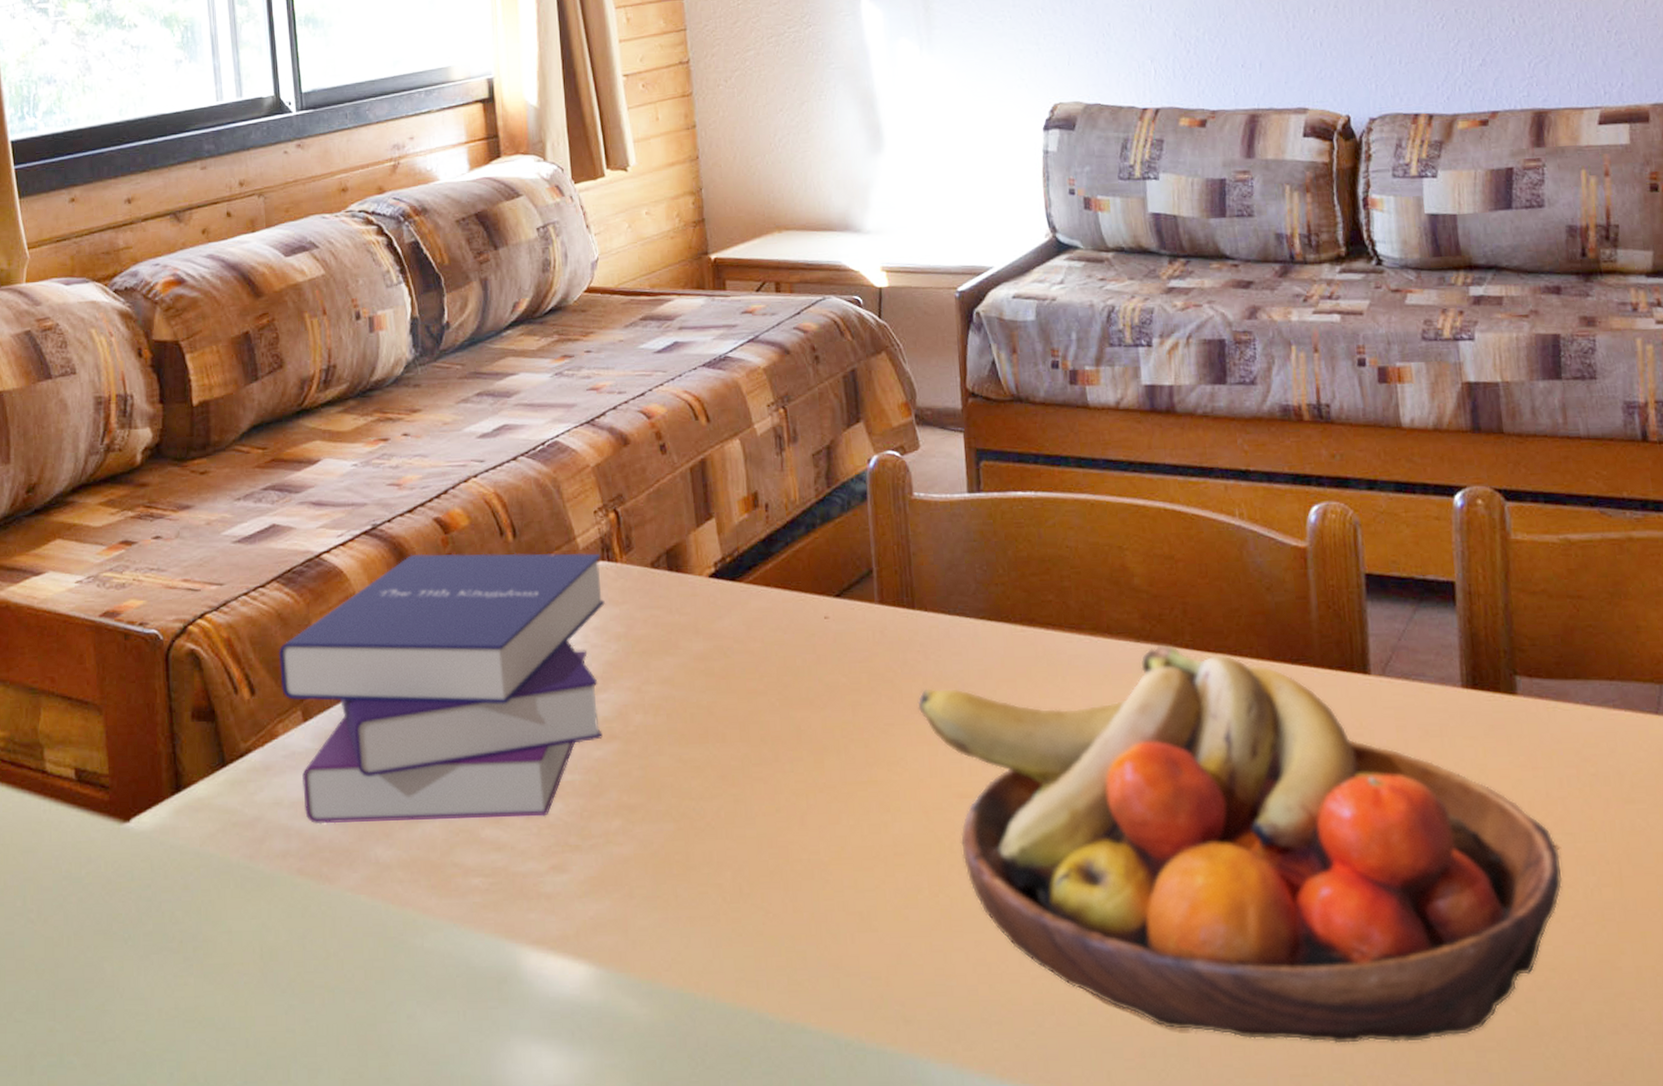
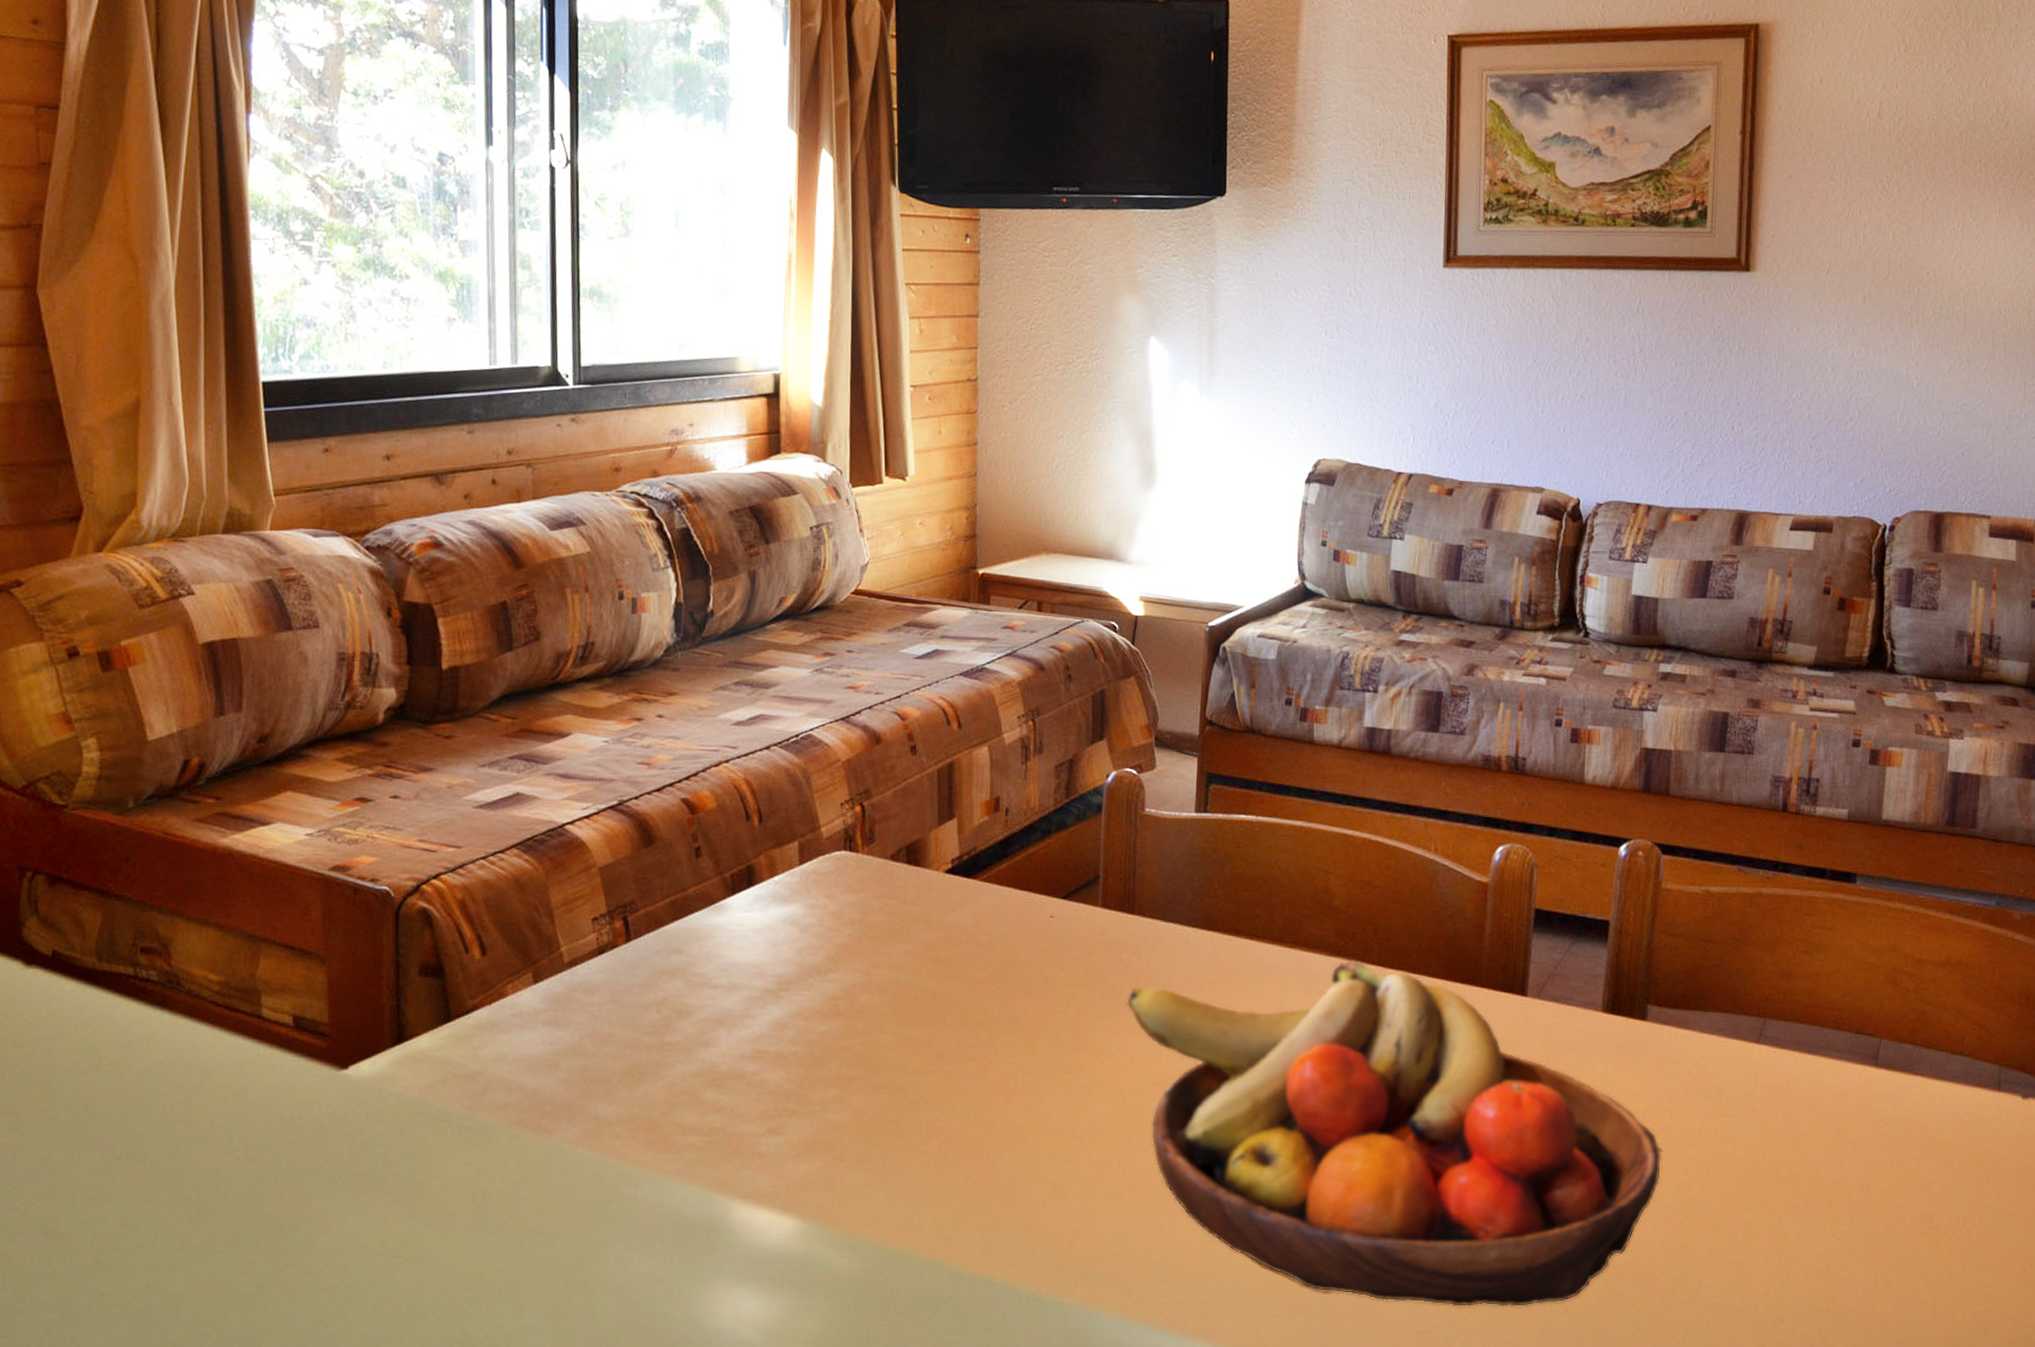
book: present [278,552,605,824] -> none [513,831,843,1083]

